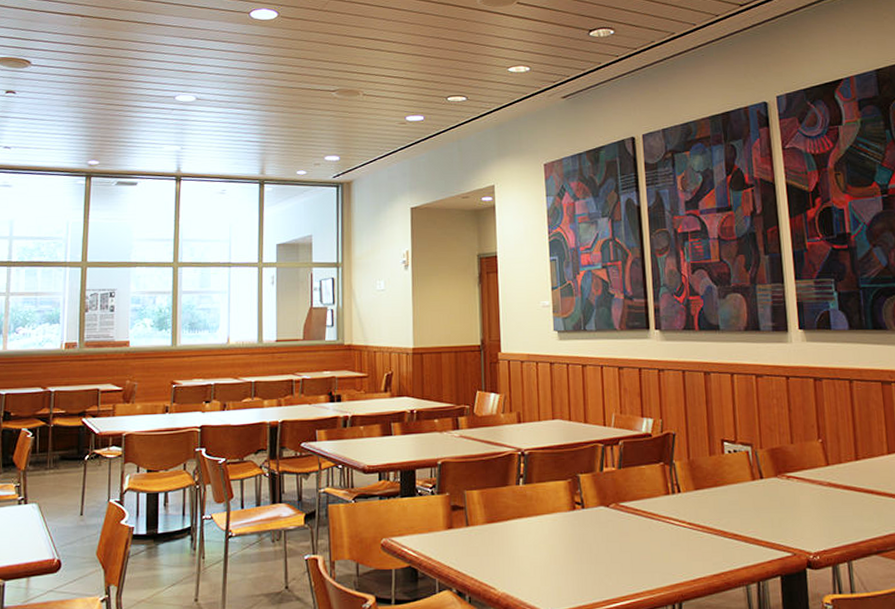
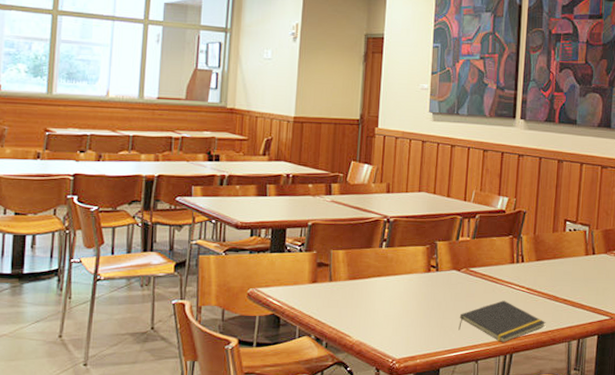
notepad: none [614,539,716,589] -> present [458,300,546,342]

